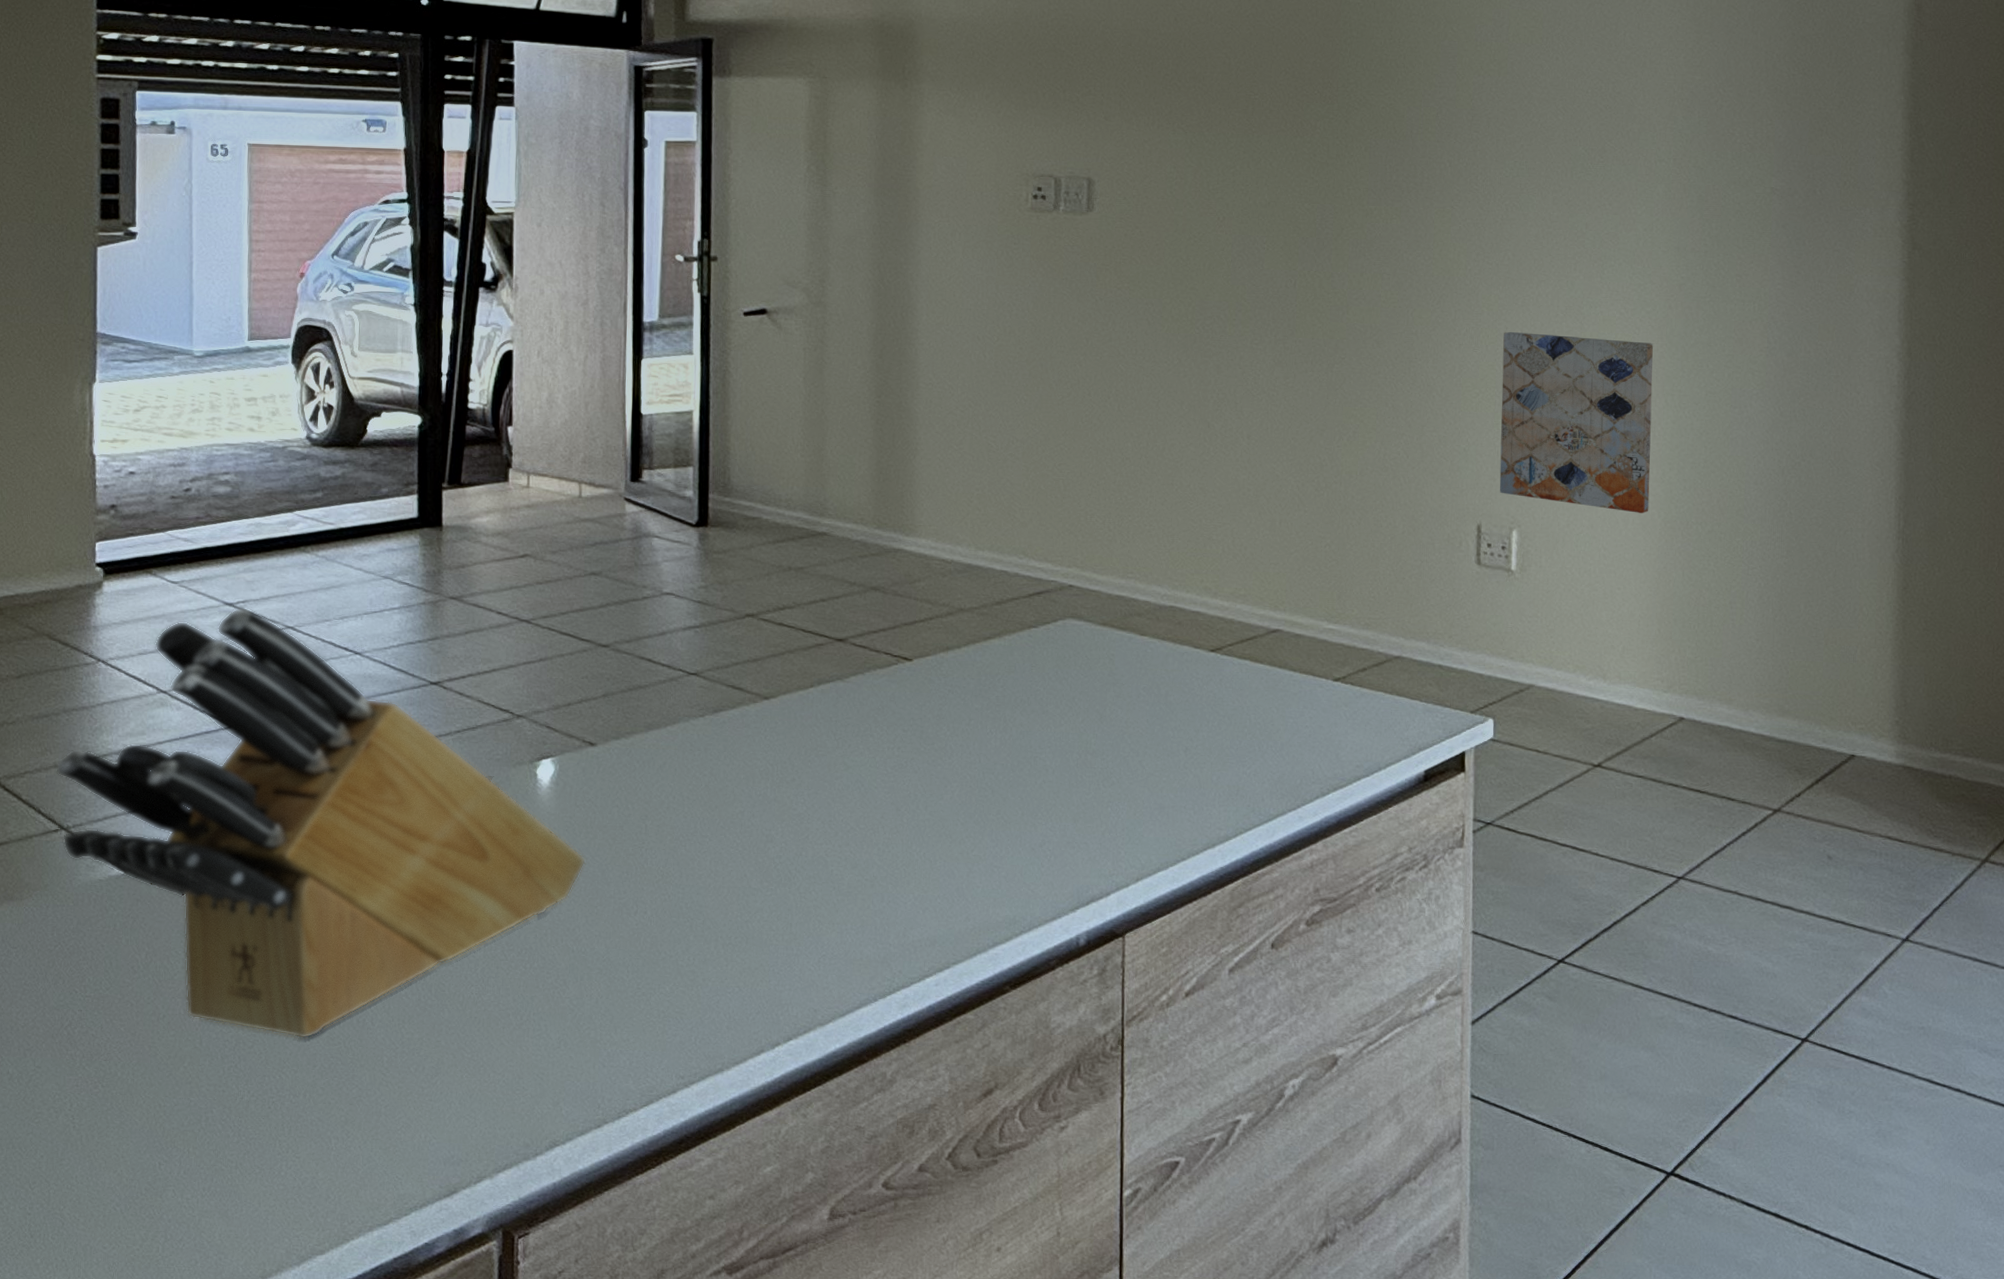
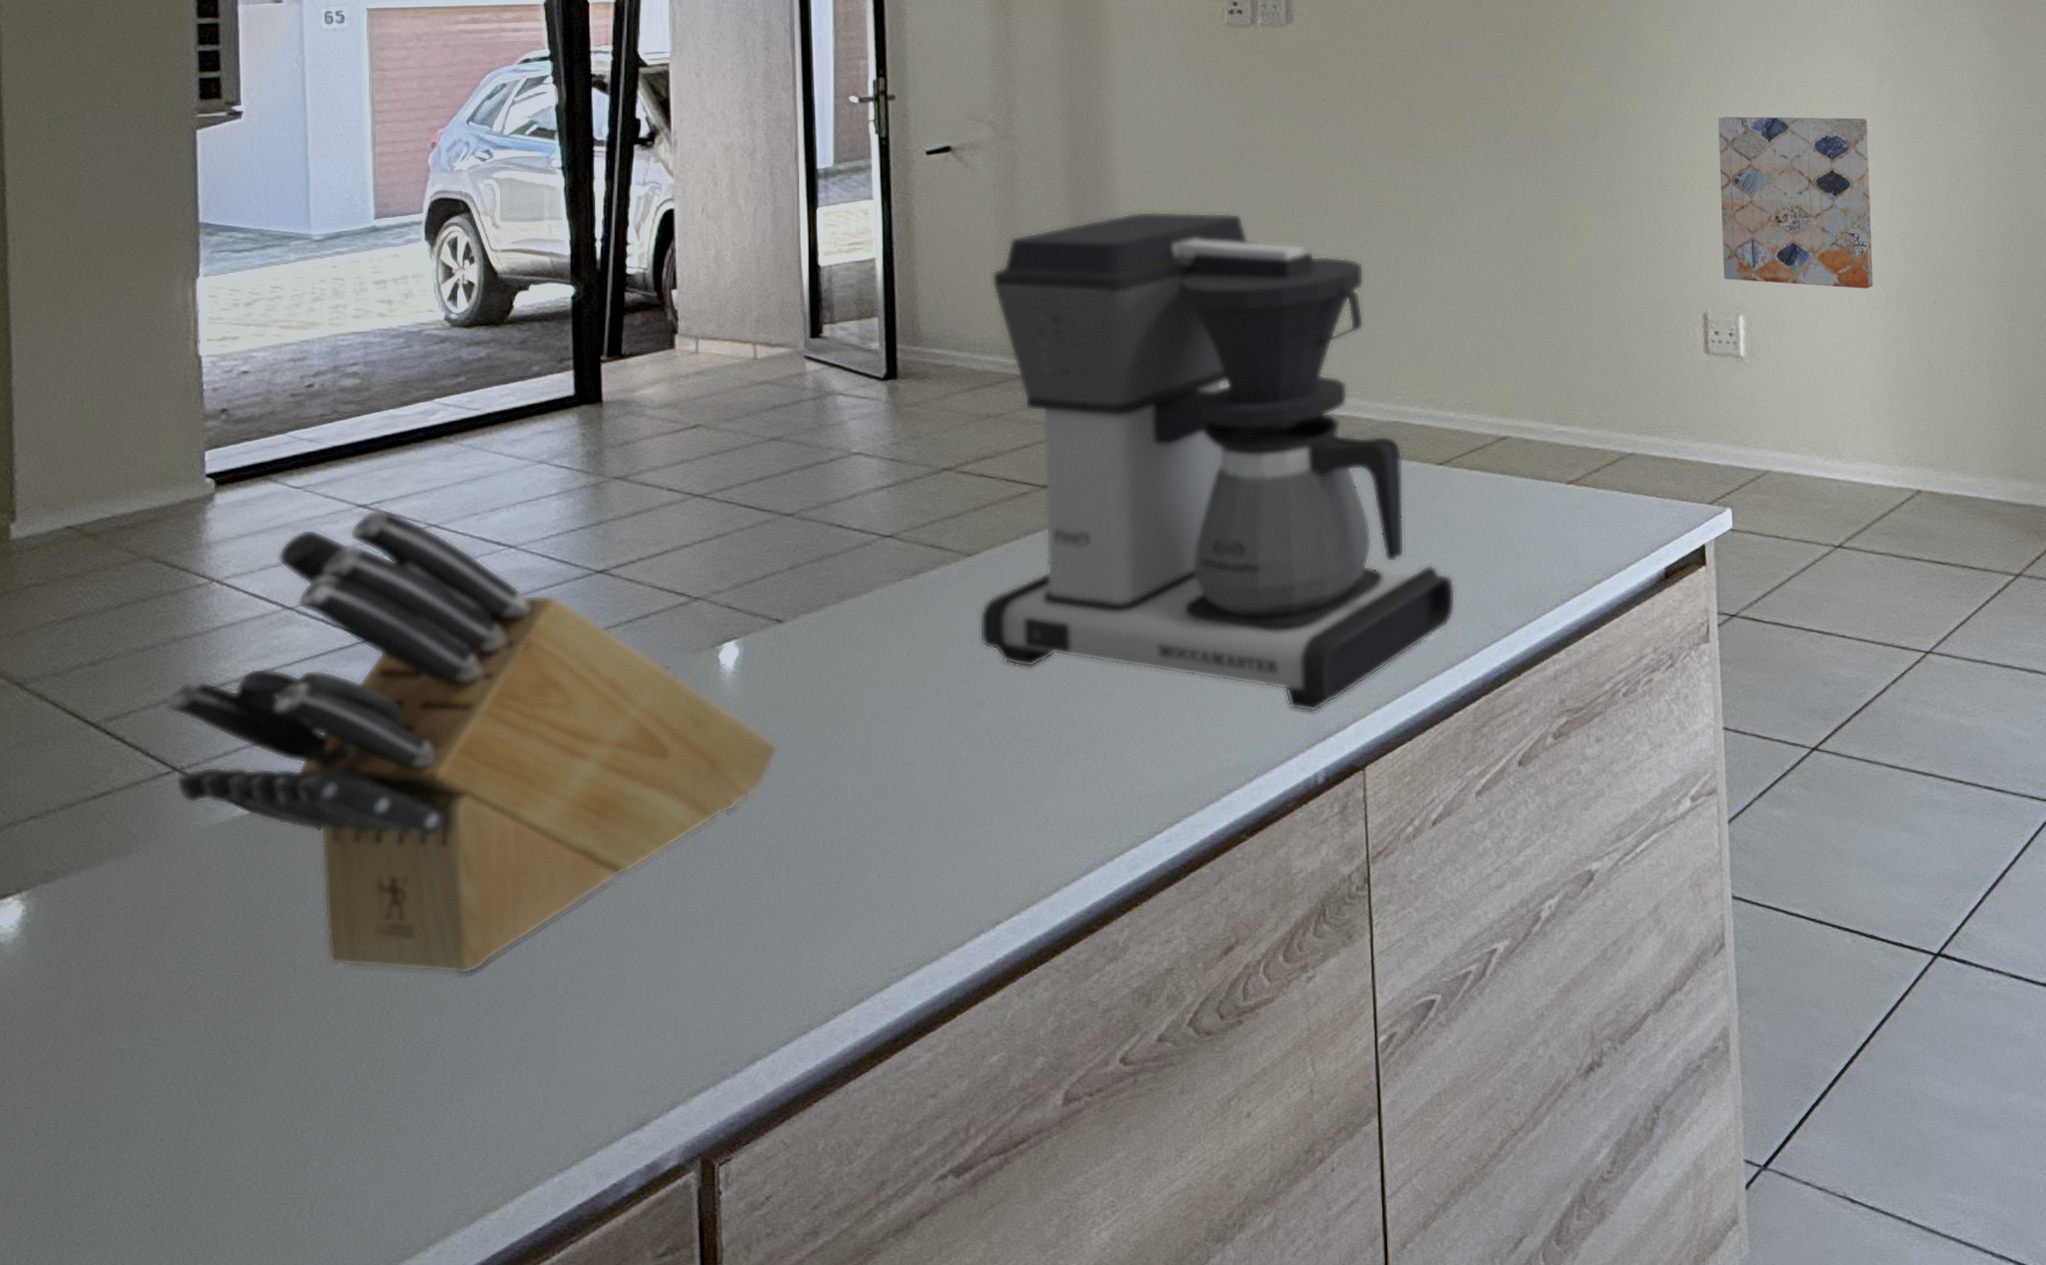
coffee maker: none [772,384,1220,878] -> present [979,211,1456,713]

